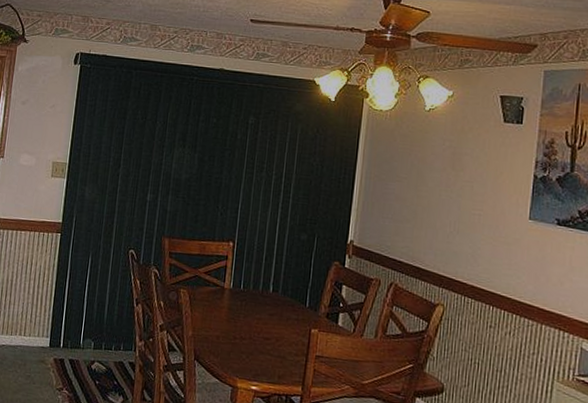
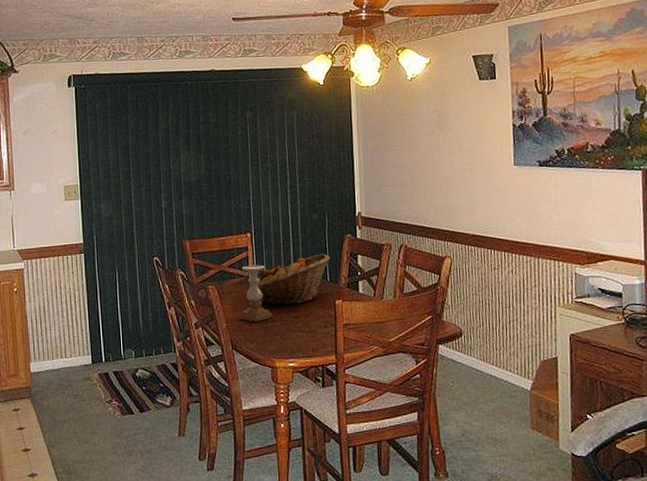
candle holder: none [207,275,242,337] -> present [239,264,272,322]
fruit basket: none [231,276,313,326] -> present [257,253,330,306]

